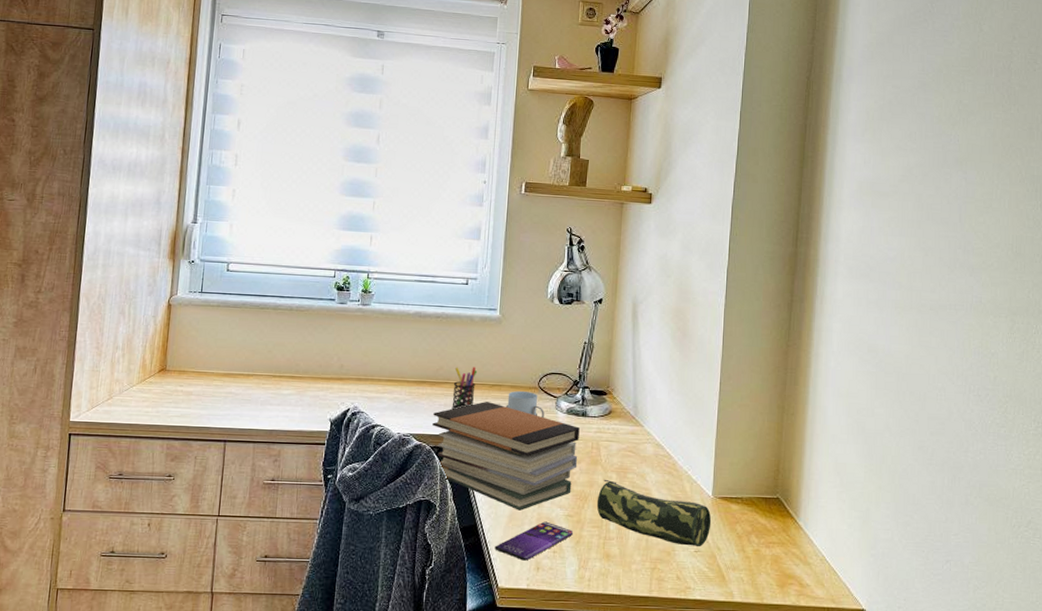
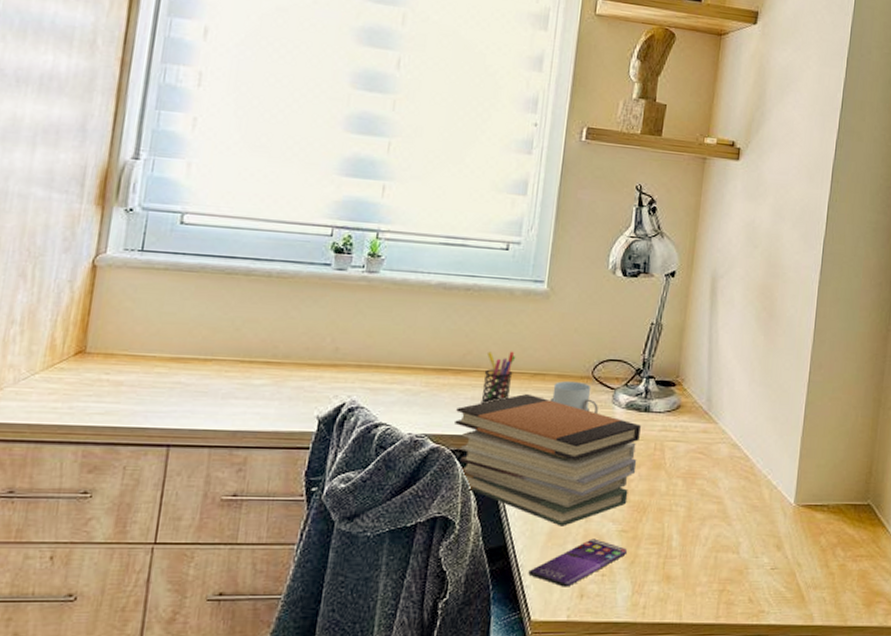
pencil case: present [596,479,712,547] -> none [657,486,792,564]

